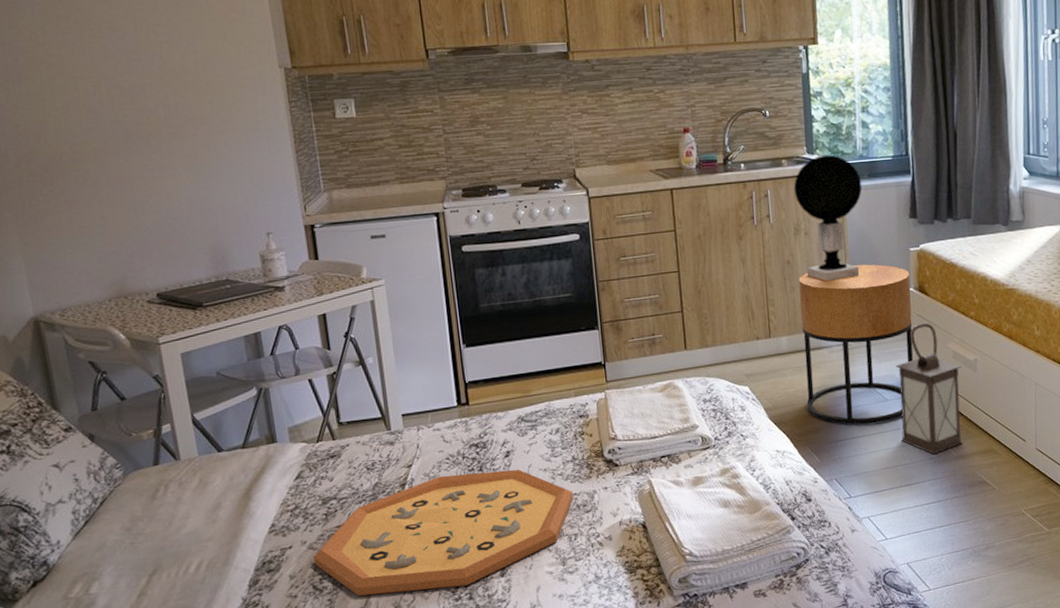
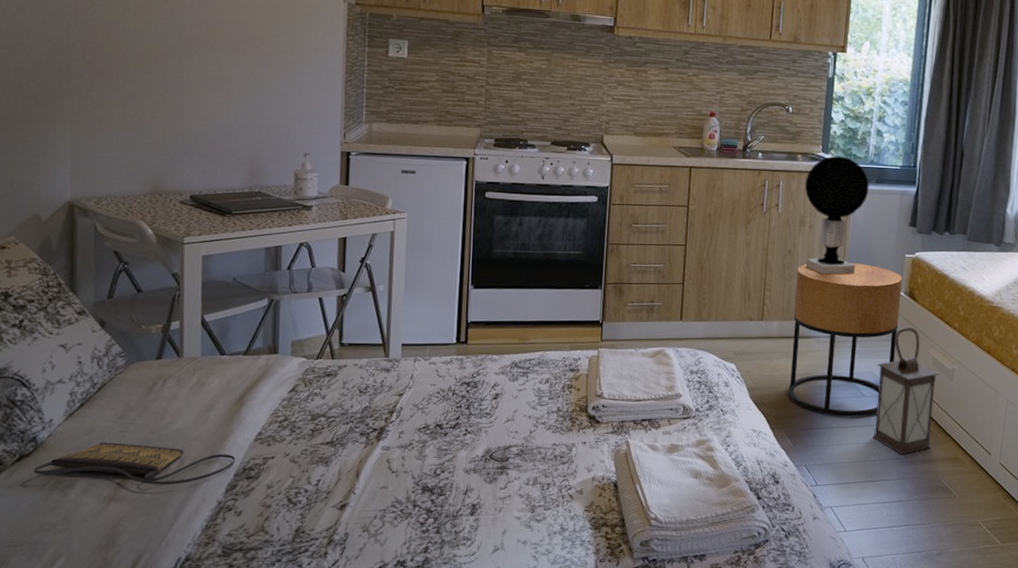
handbag: none [50,550,253,597] -> present [33,442,236,486]
decorative tray: present [313,469,573,596] -> none [293,408,552,519]

